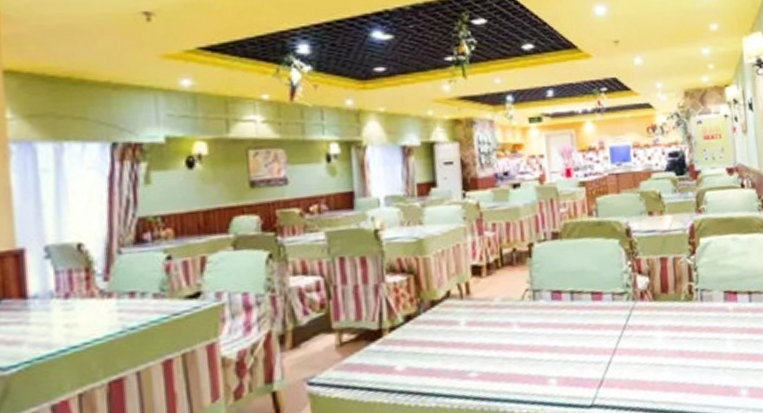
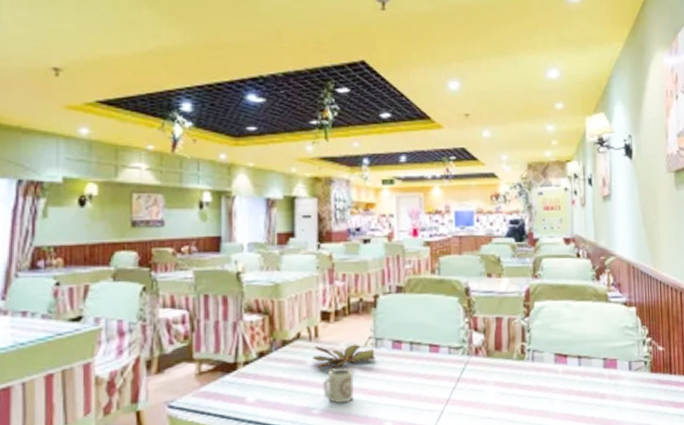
succulent plant: none [464,298,534,328] -> present [312,344,375,369]
cup: none [478,324,514,364] -> present [322,368,355,404]

